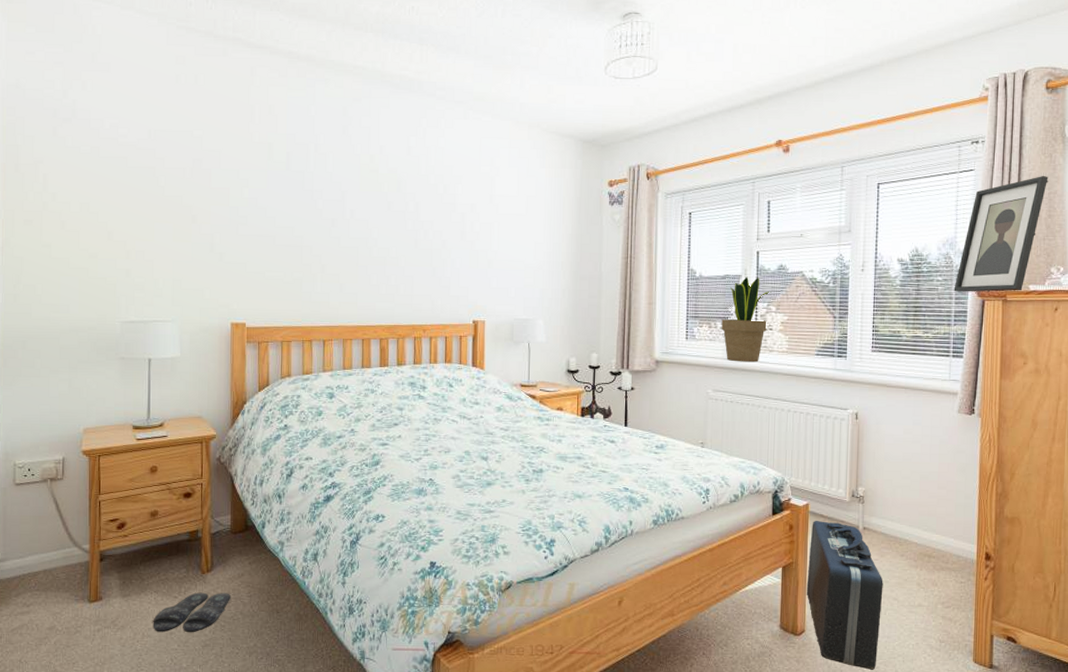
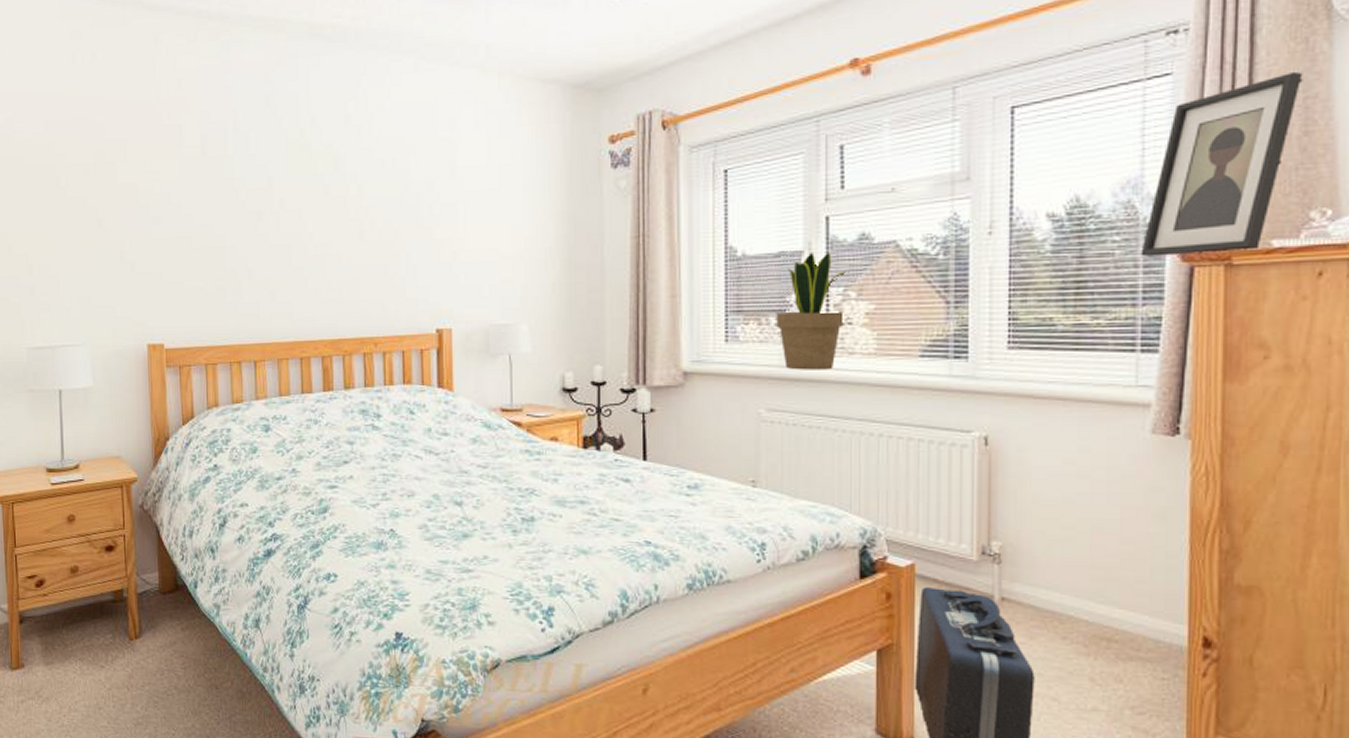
slippers: present [153,592,231,632] -> none [79,662,163,708]

